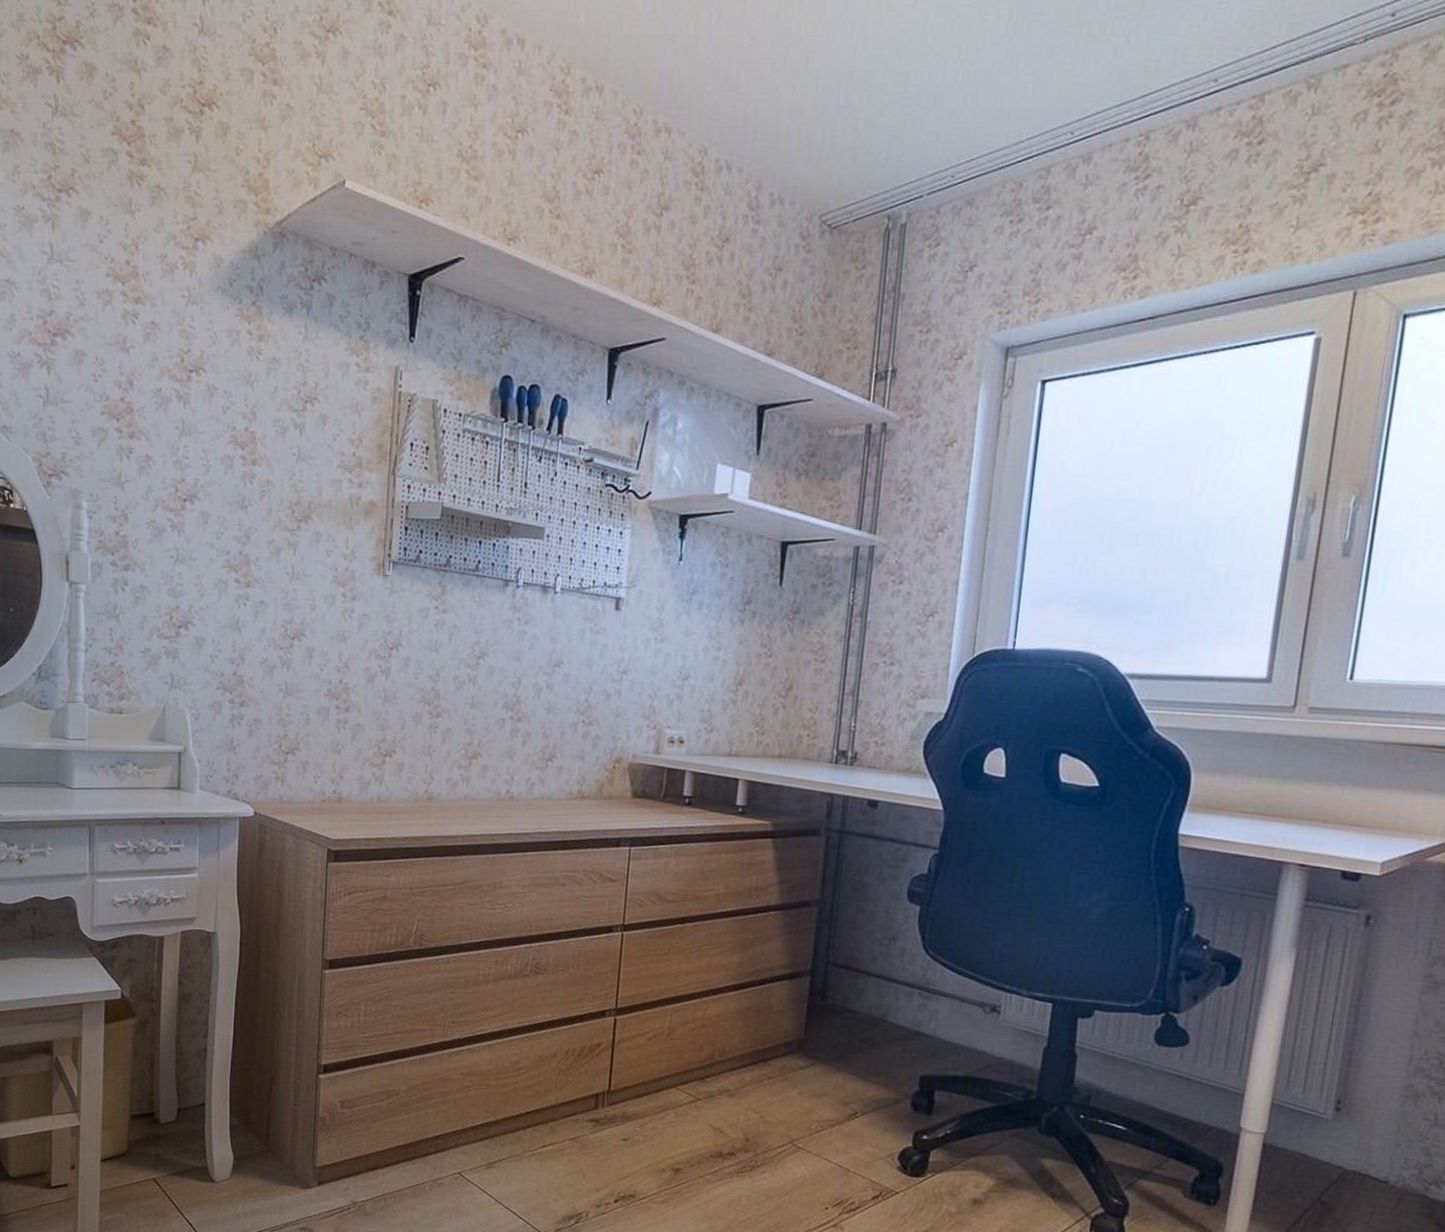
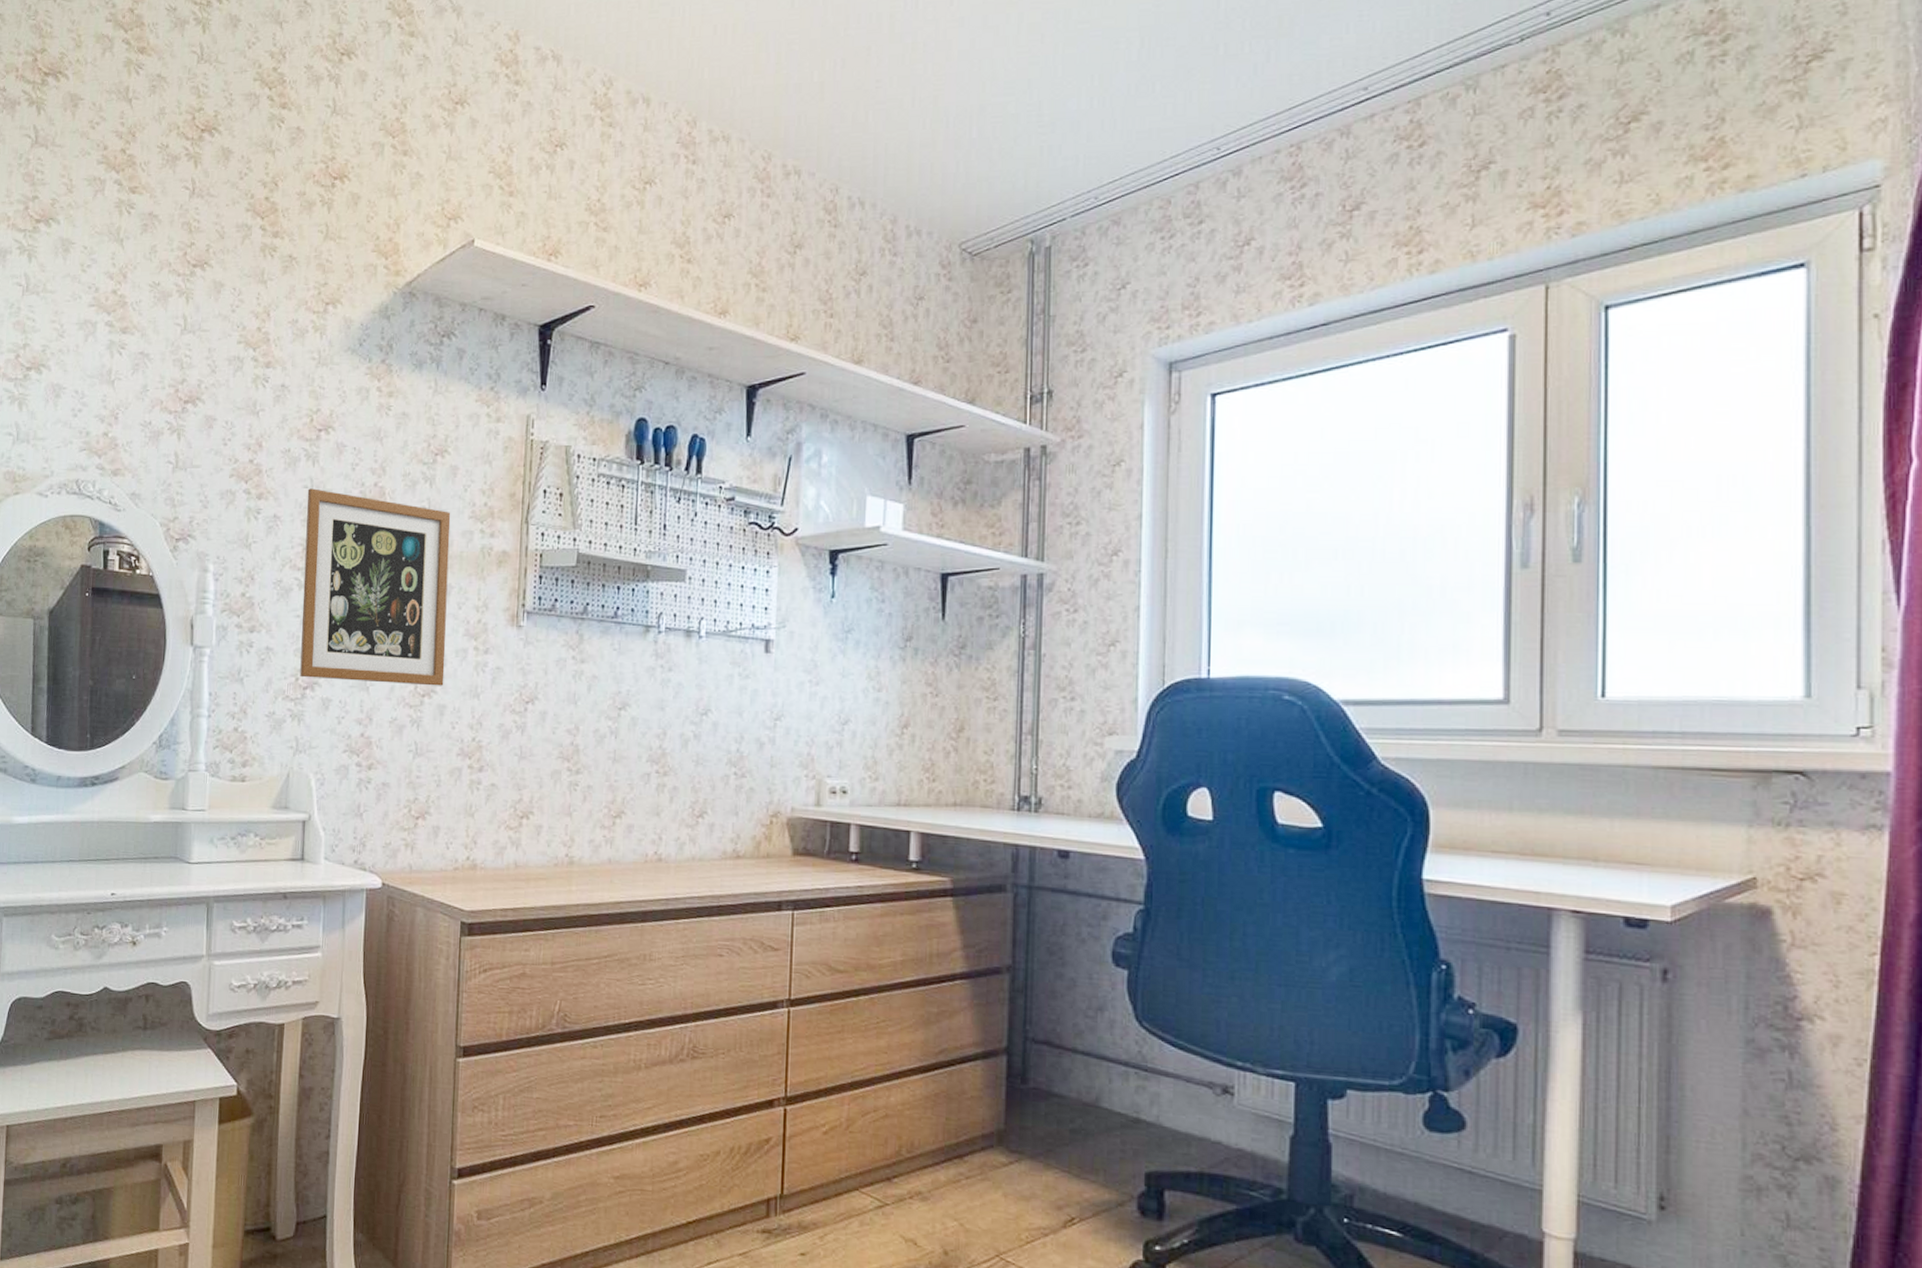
picture frame: none [174,430,320,630] -> present [300,488,451,686]

